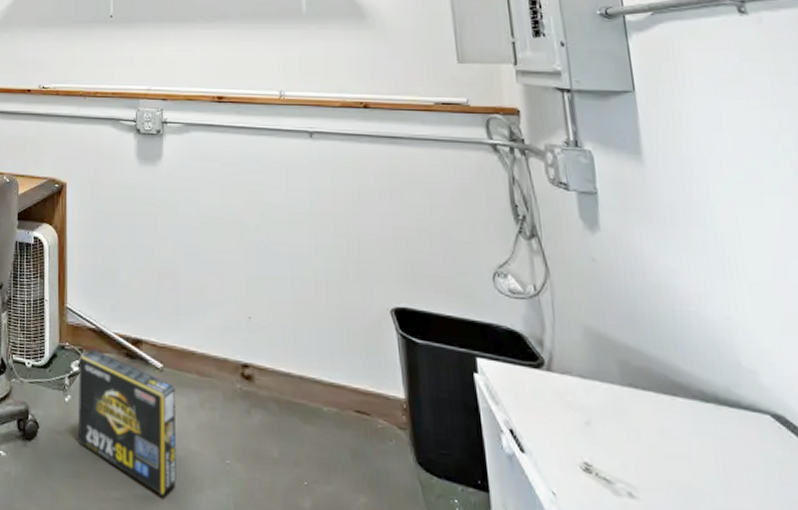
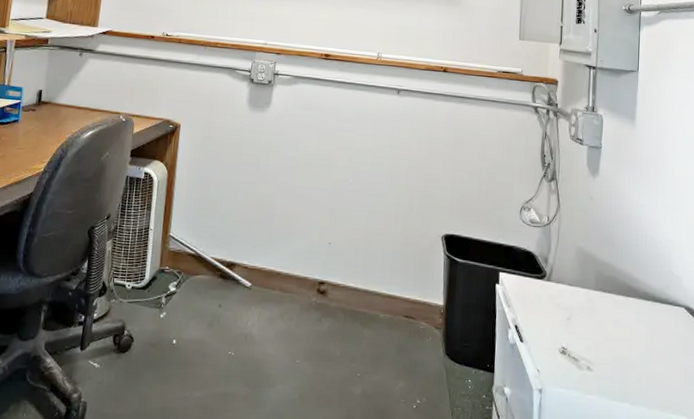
box: present [78,349,177,495] -> none [169,272,261,392]

